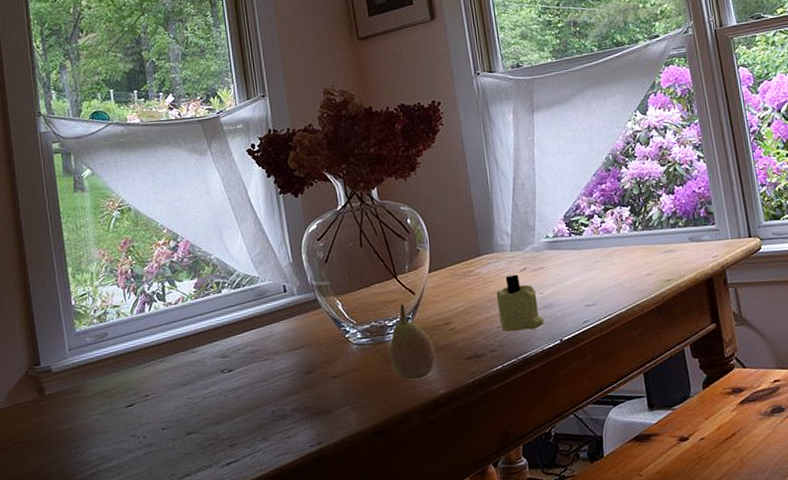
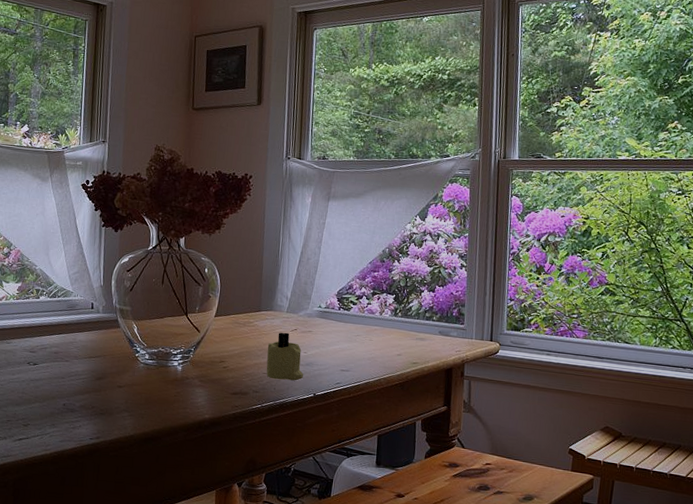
fruit: present [389,304,436,380] -> none [169,338,208,403]

